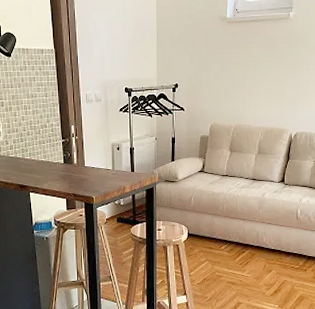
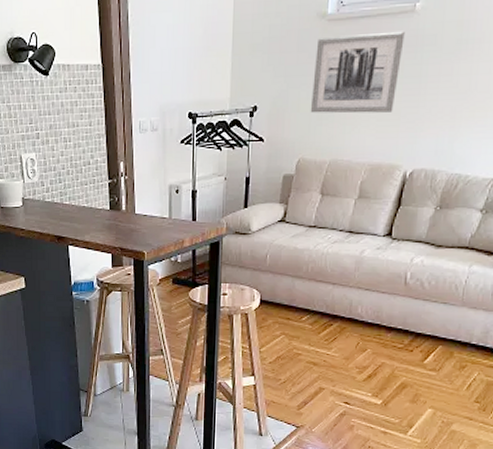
wall art: none [218,32,283,91] -> present [310,31,405,114]

